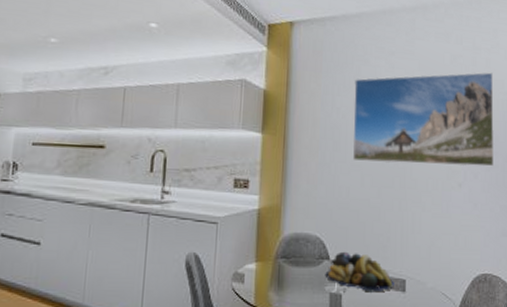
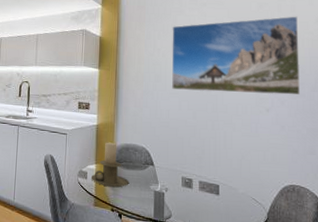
candle holder: none [249,232,299,292] -> present [91,142,130,188]
fruit bowl: present [325,251,394,293] -> none [150,159,209,193]

